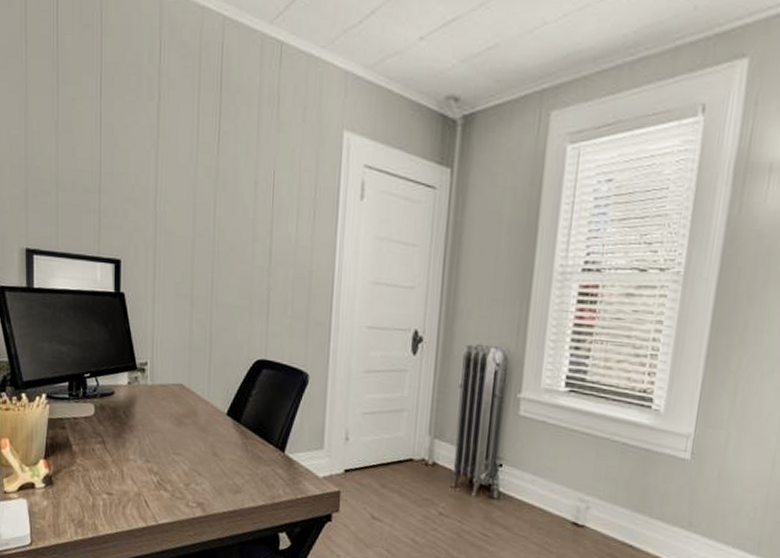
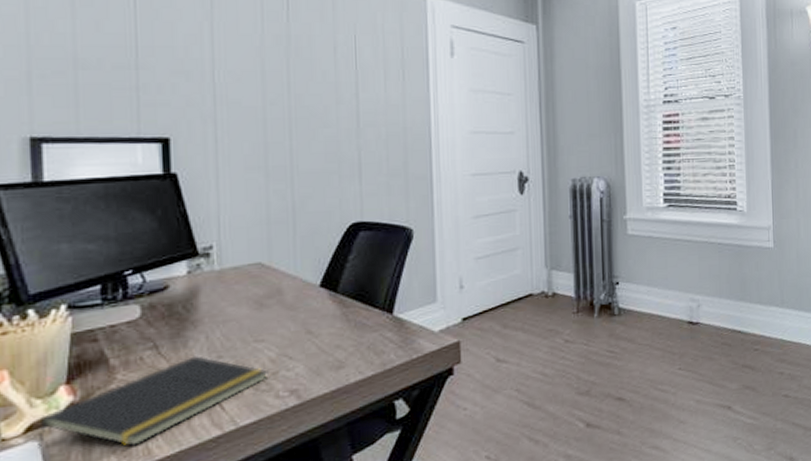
notepad: none [26,456,183,520] -> present [38,356,269,449]

